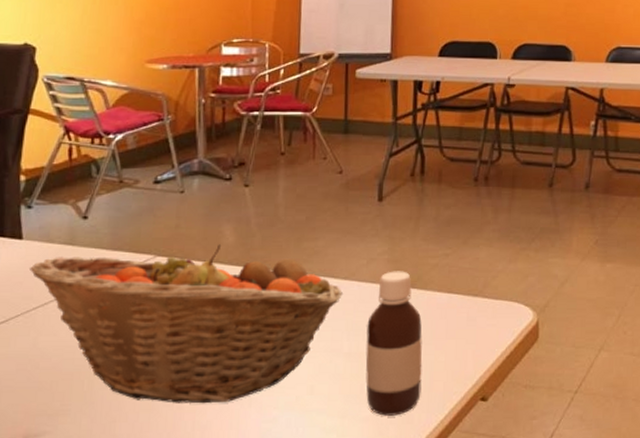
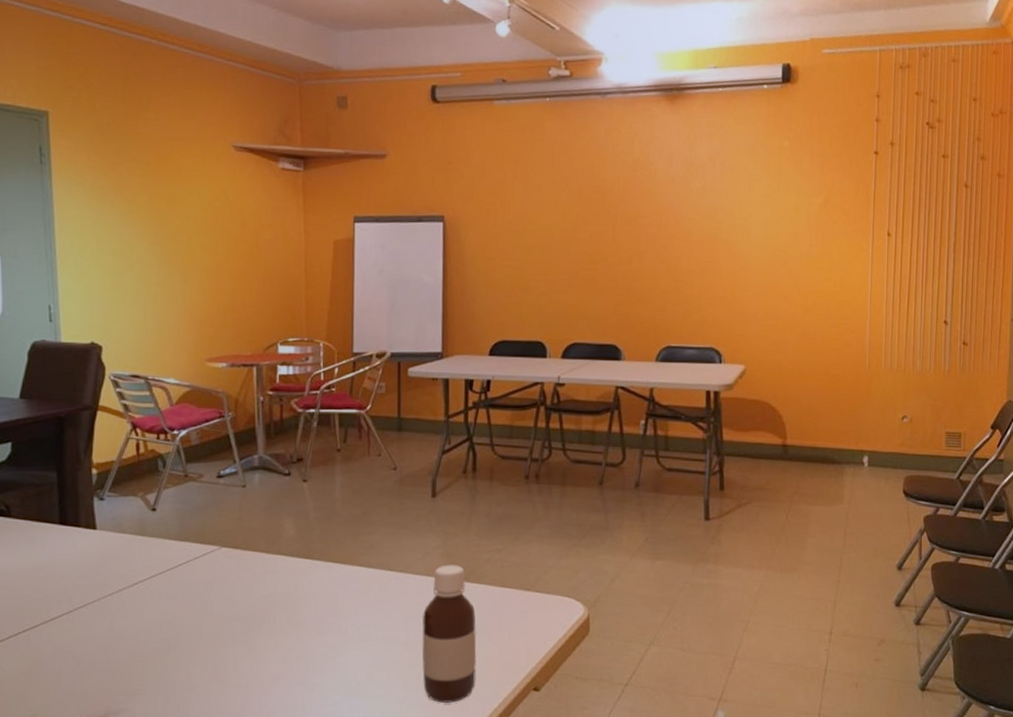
fruit basket: present [30,244,344,404] -> none [104,537,400,687]

